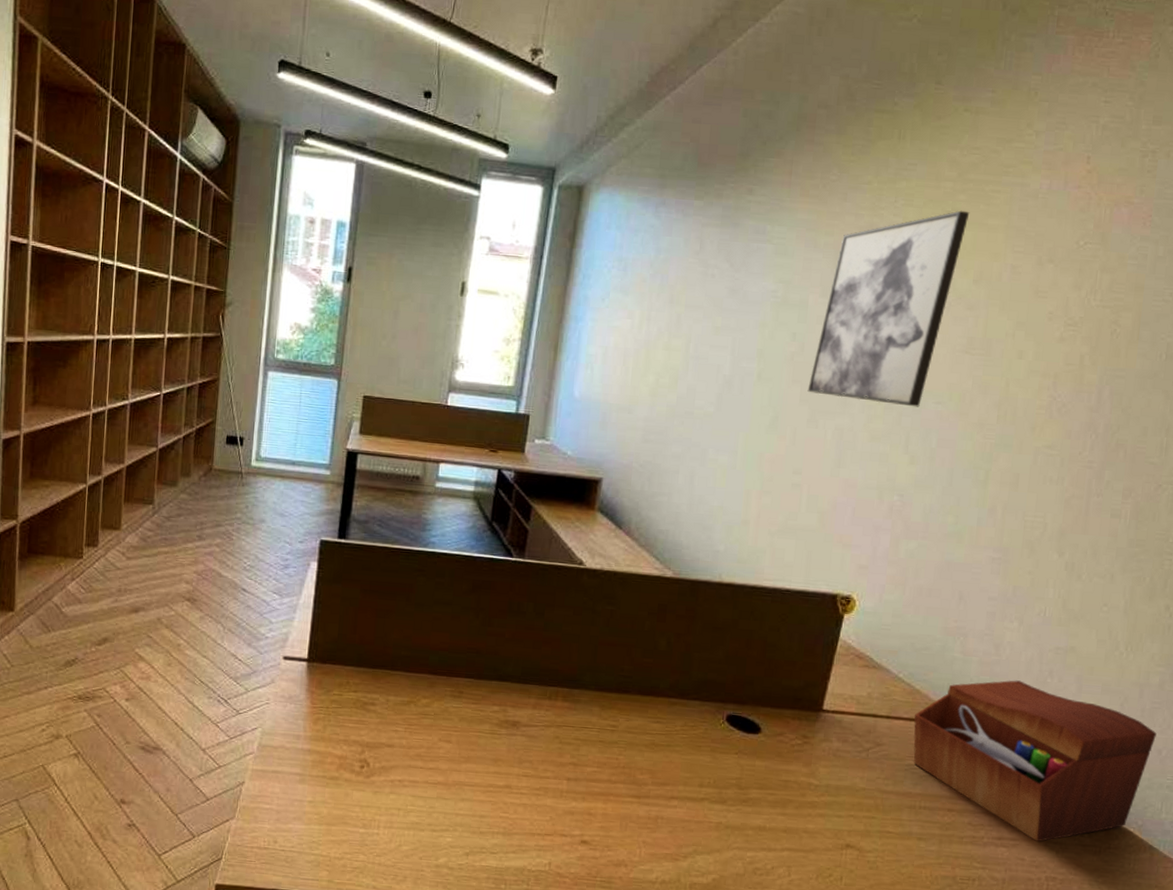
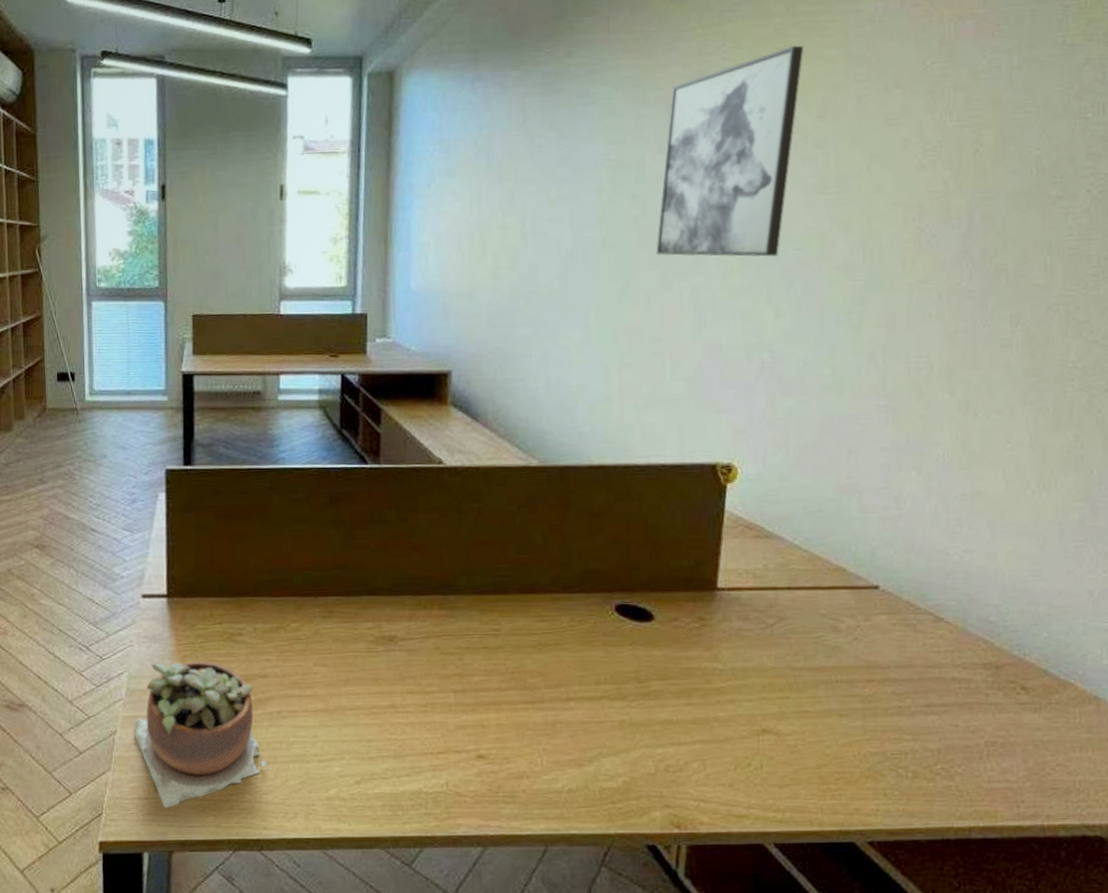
succulent plant: none [261,721,384,860] -> present [134,661,268,809]
sewing box: present [913,680,1157,842] -> none [818,533,1085,704]

